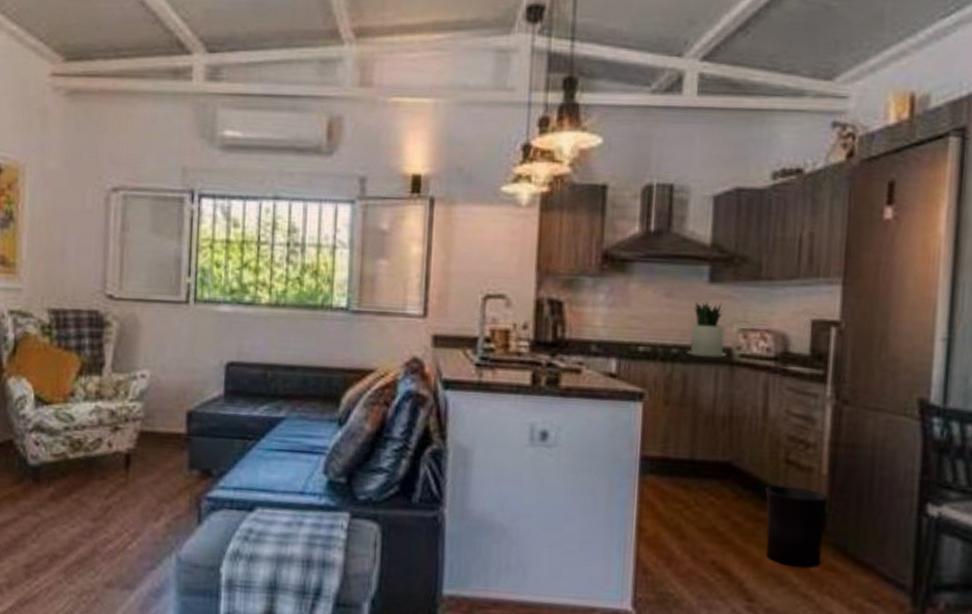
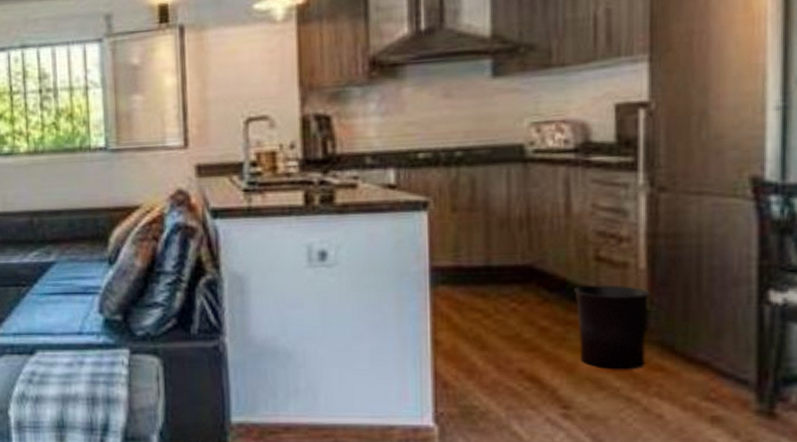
planter: present [687,301,727,359] -> none [472,97,518,159]

